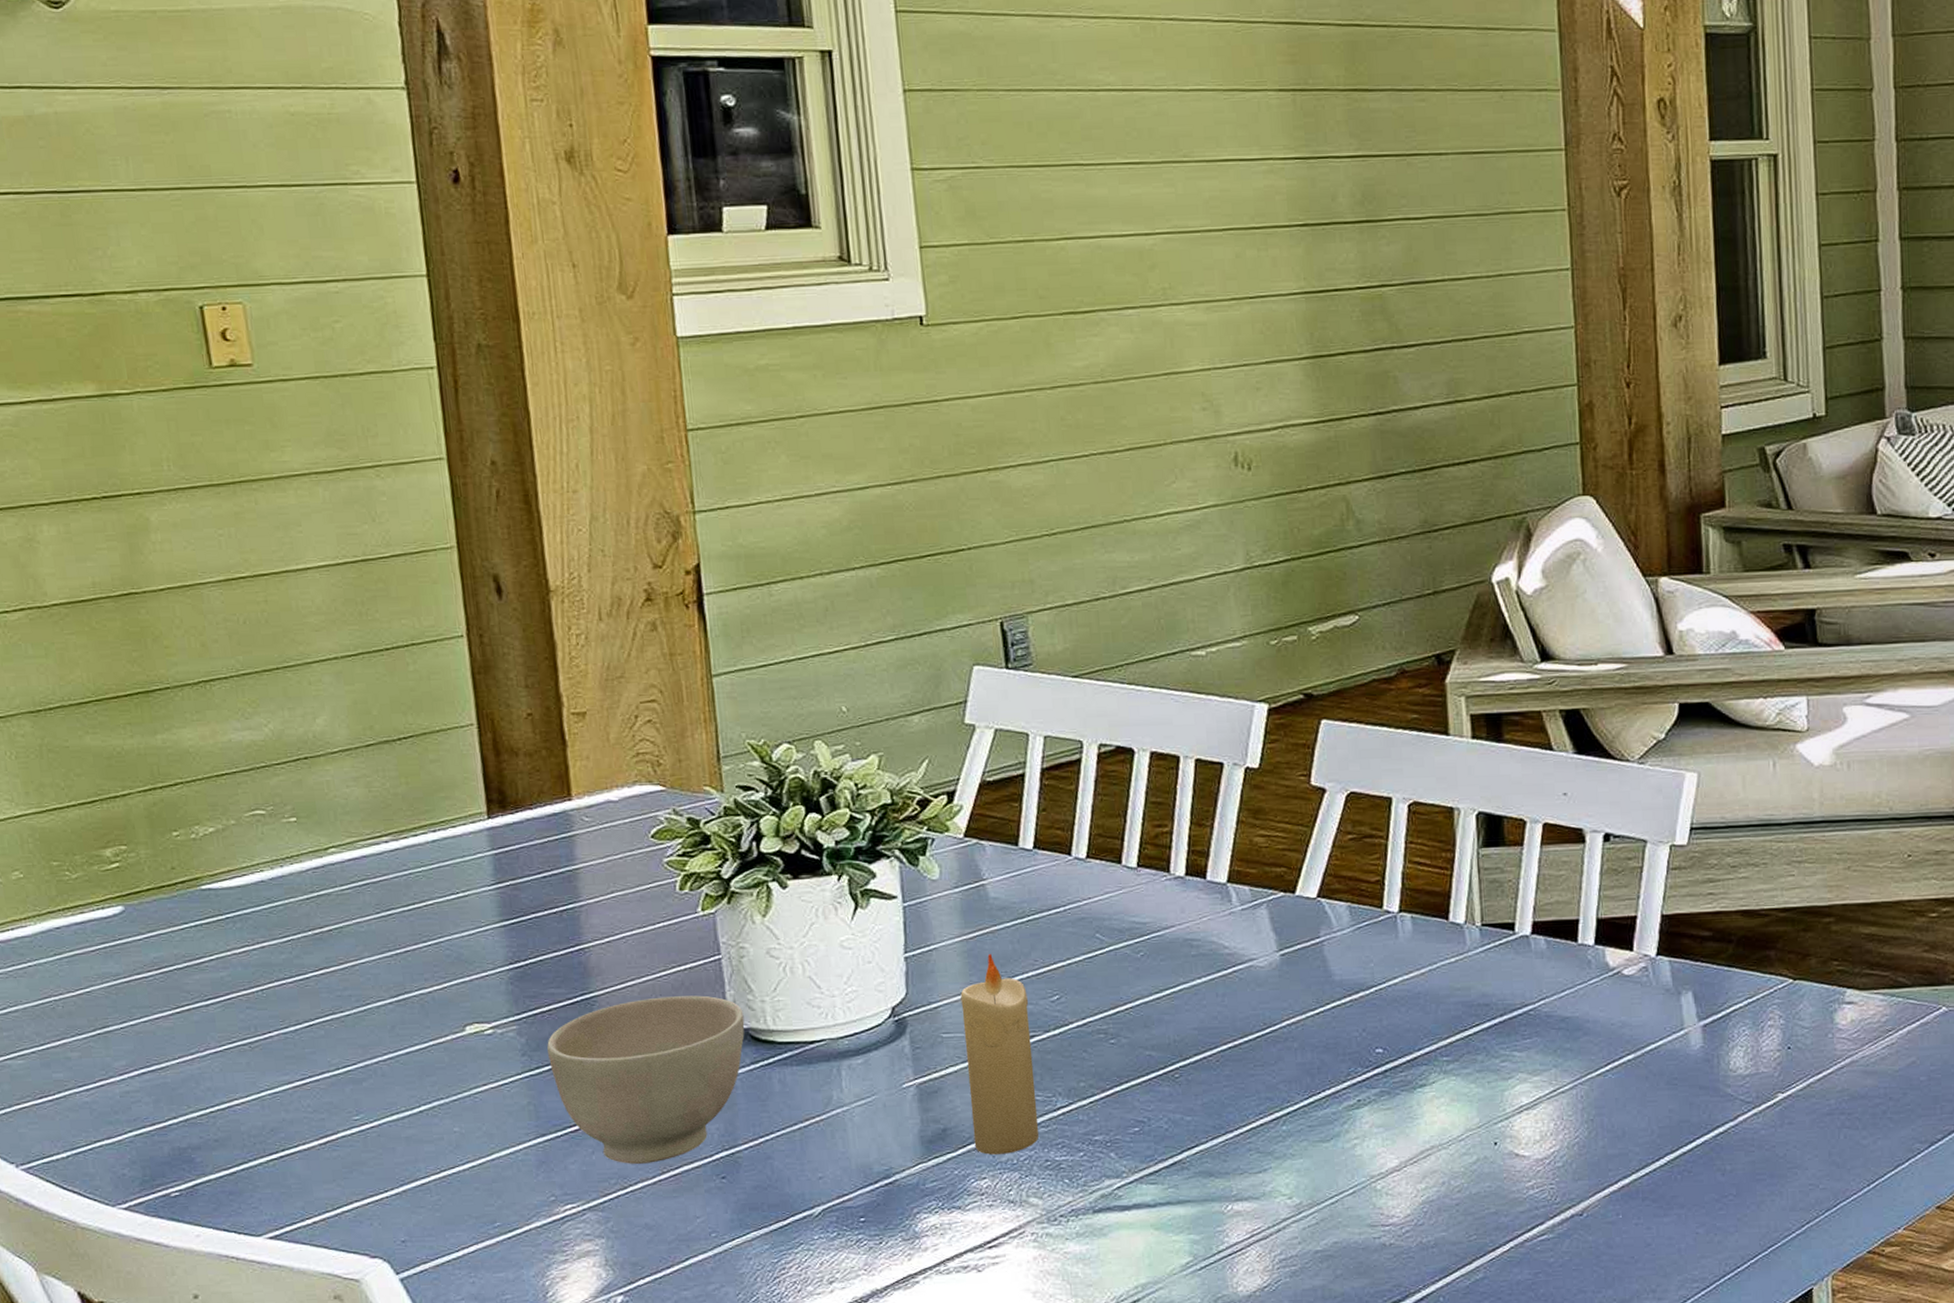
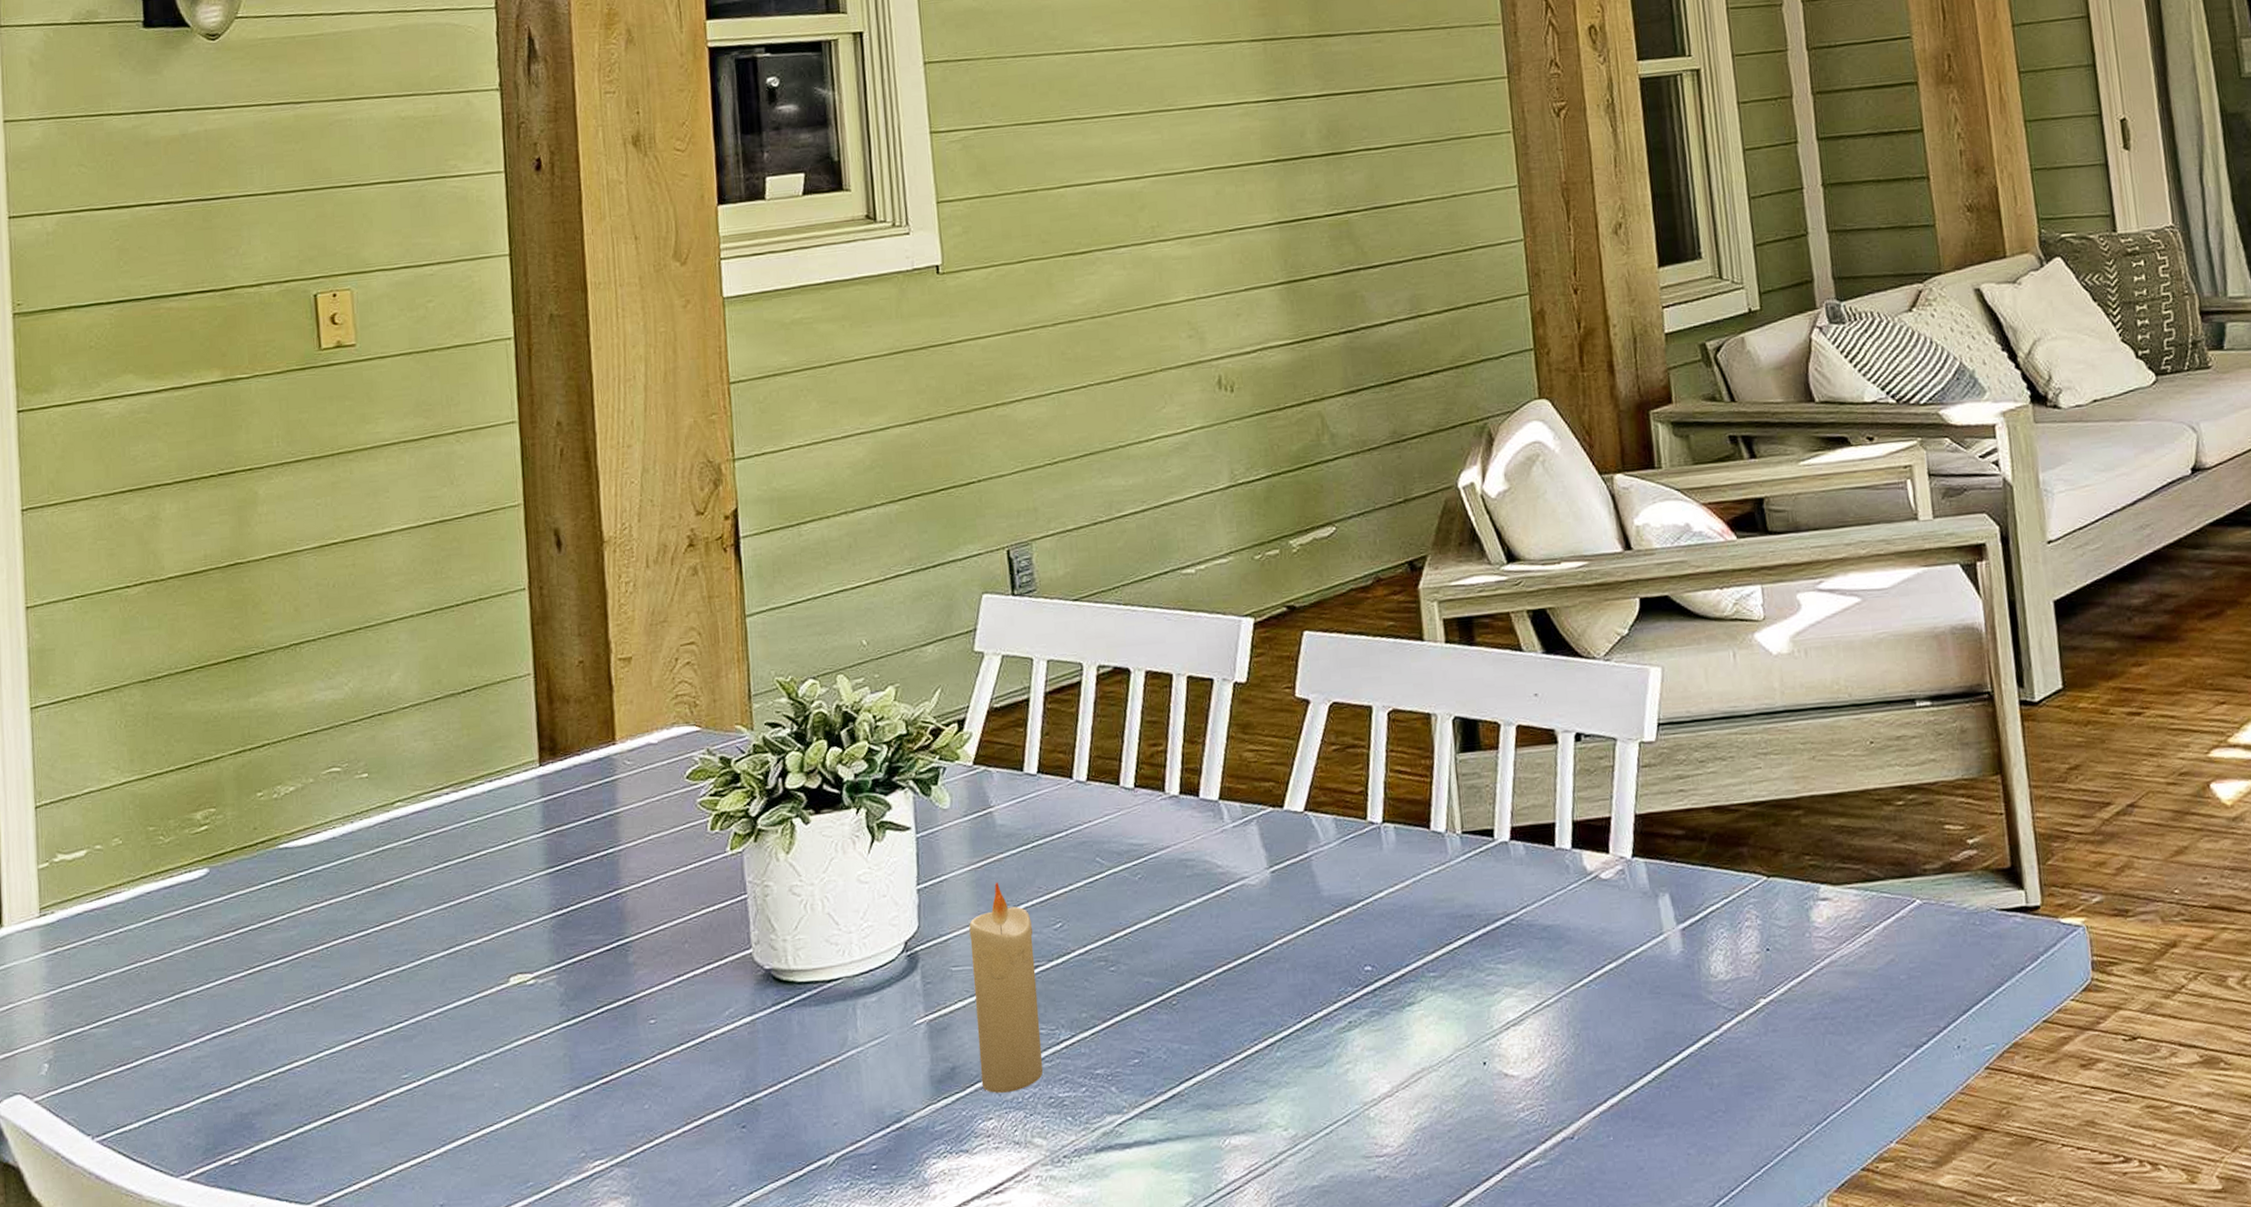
bowl: present [547,995,745,1164] -> none [584,936,767,1116]

